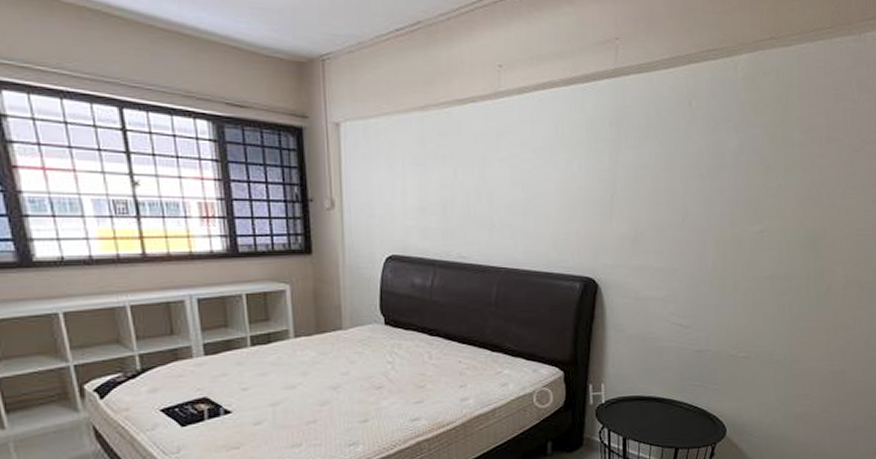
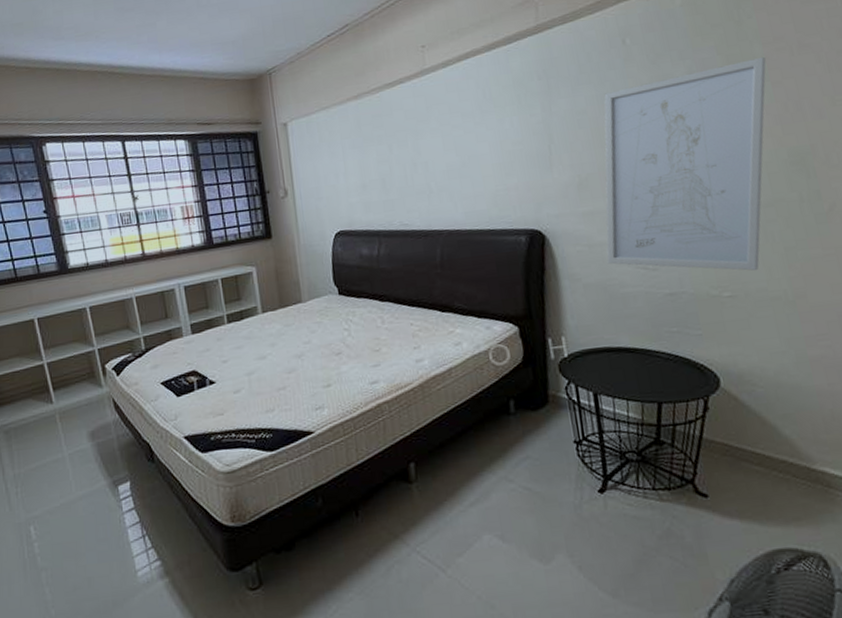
wall art: none [649,142,801,335] -> present [604,56,766,271]

